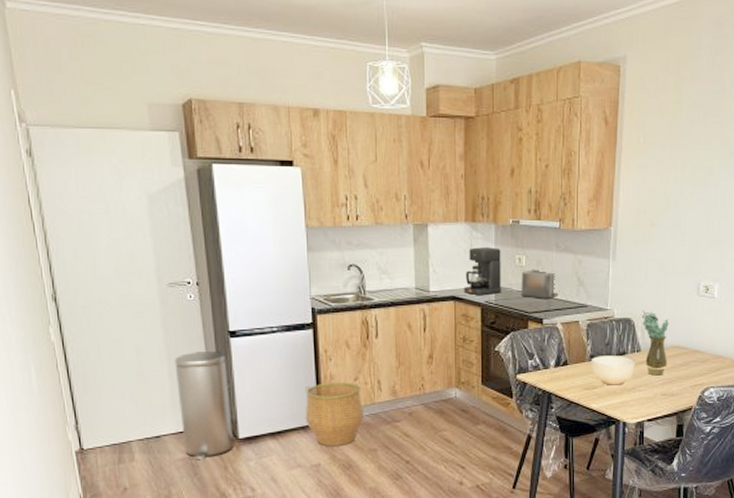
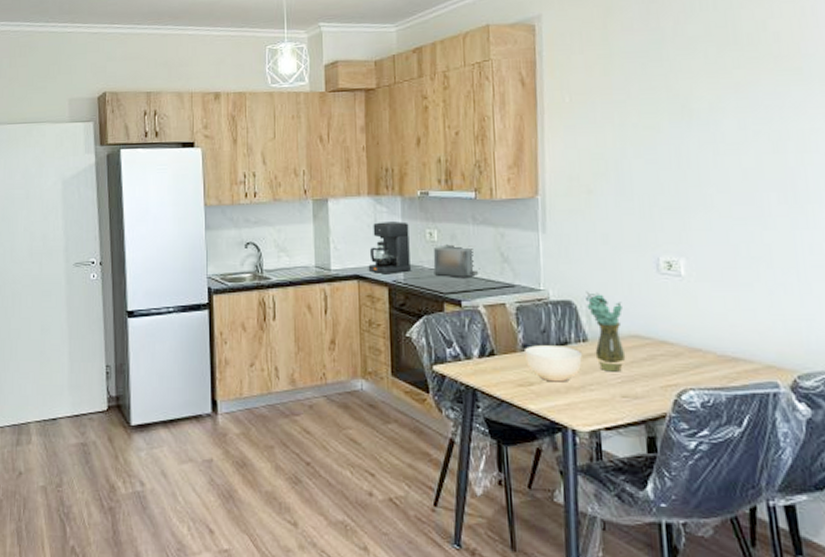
pedal bin: present [174,352,233,459] -> none [75,332,125,446]
basket: present [305,382,364,447] -> none [198,368,259,441]

